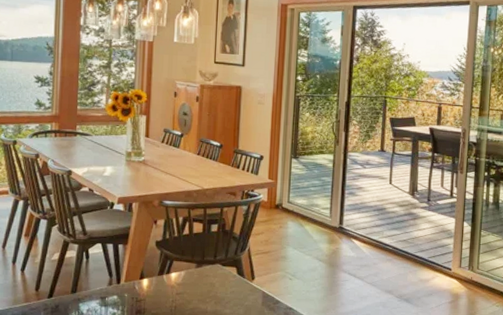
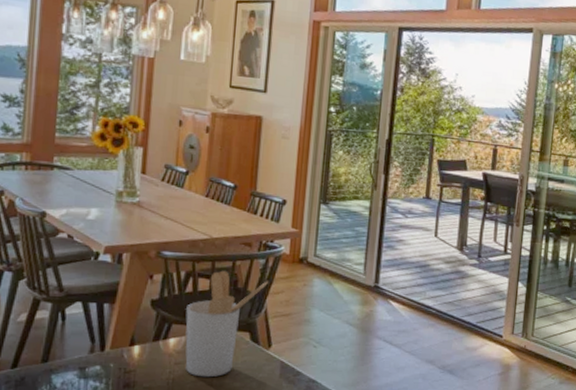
utensil holder: none [184,216,251,305] -> present [185,270,269,378]

